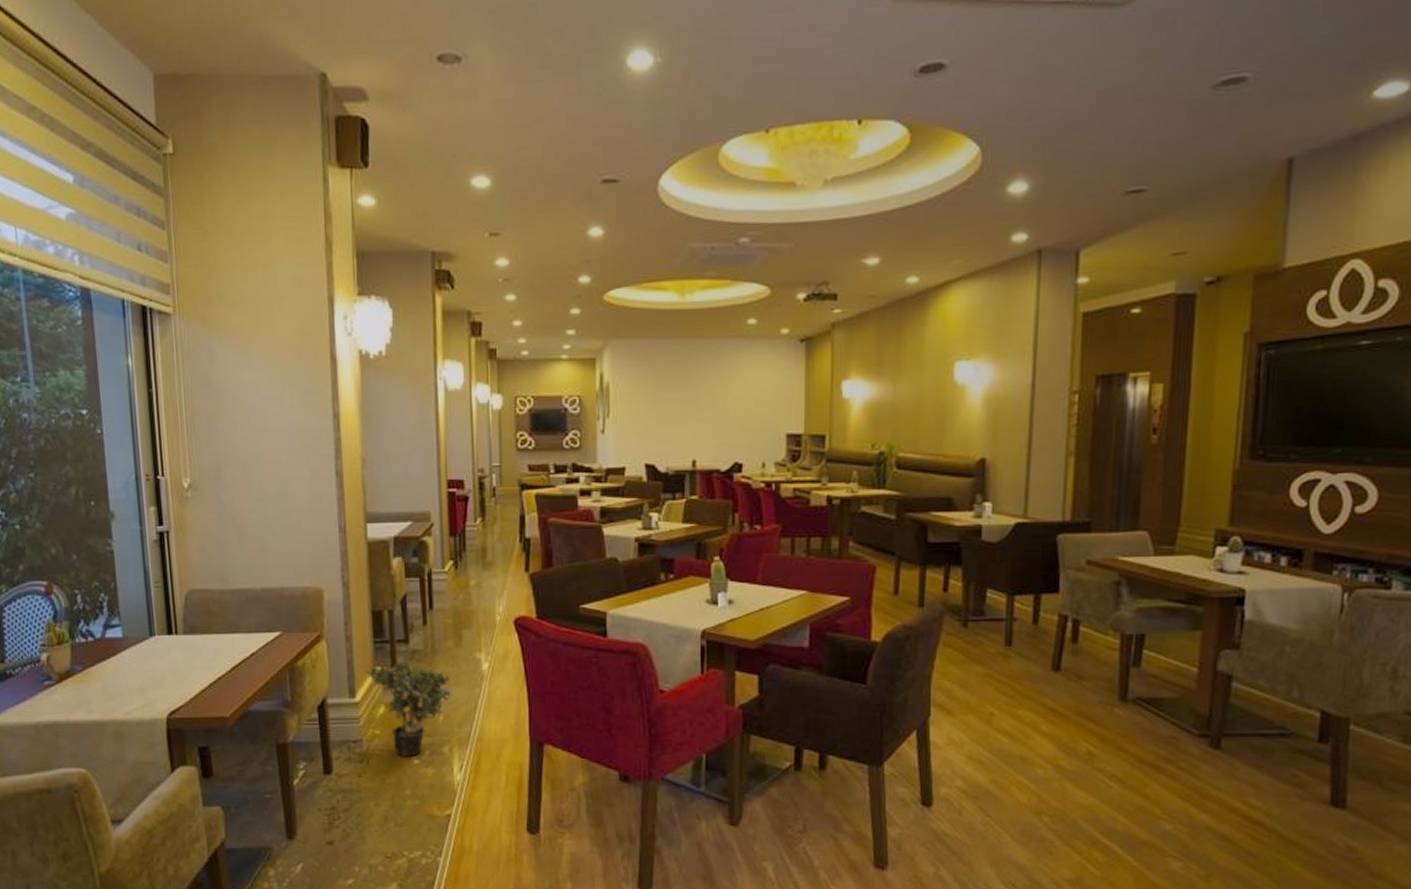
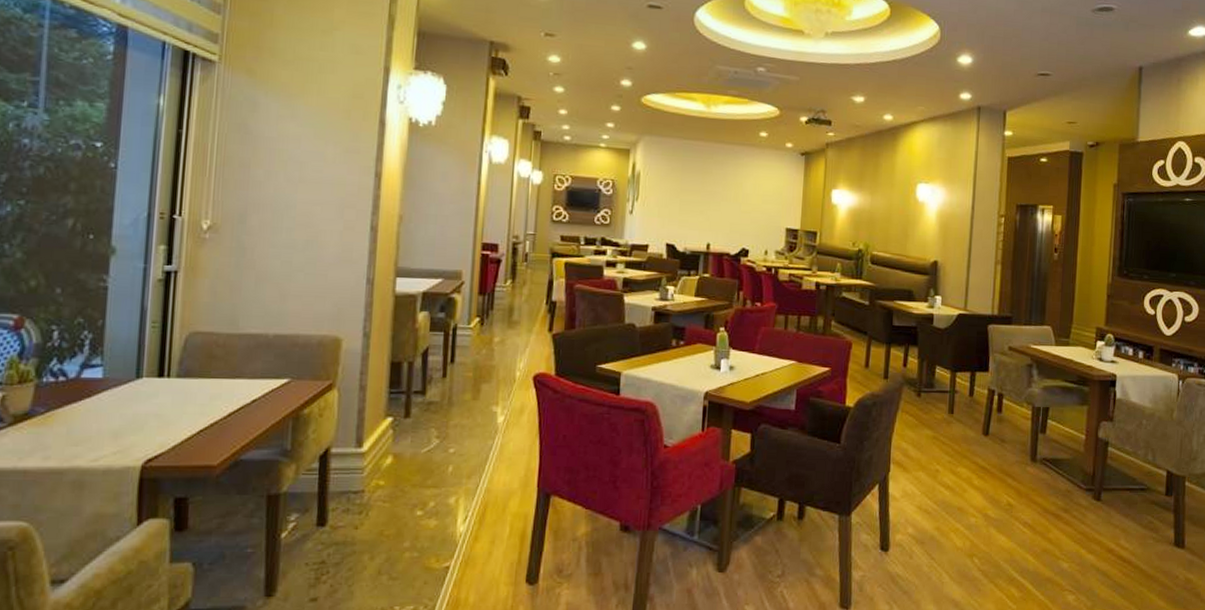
potted plant: present [364,660,452,757] -> none [375,411,465,508]

